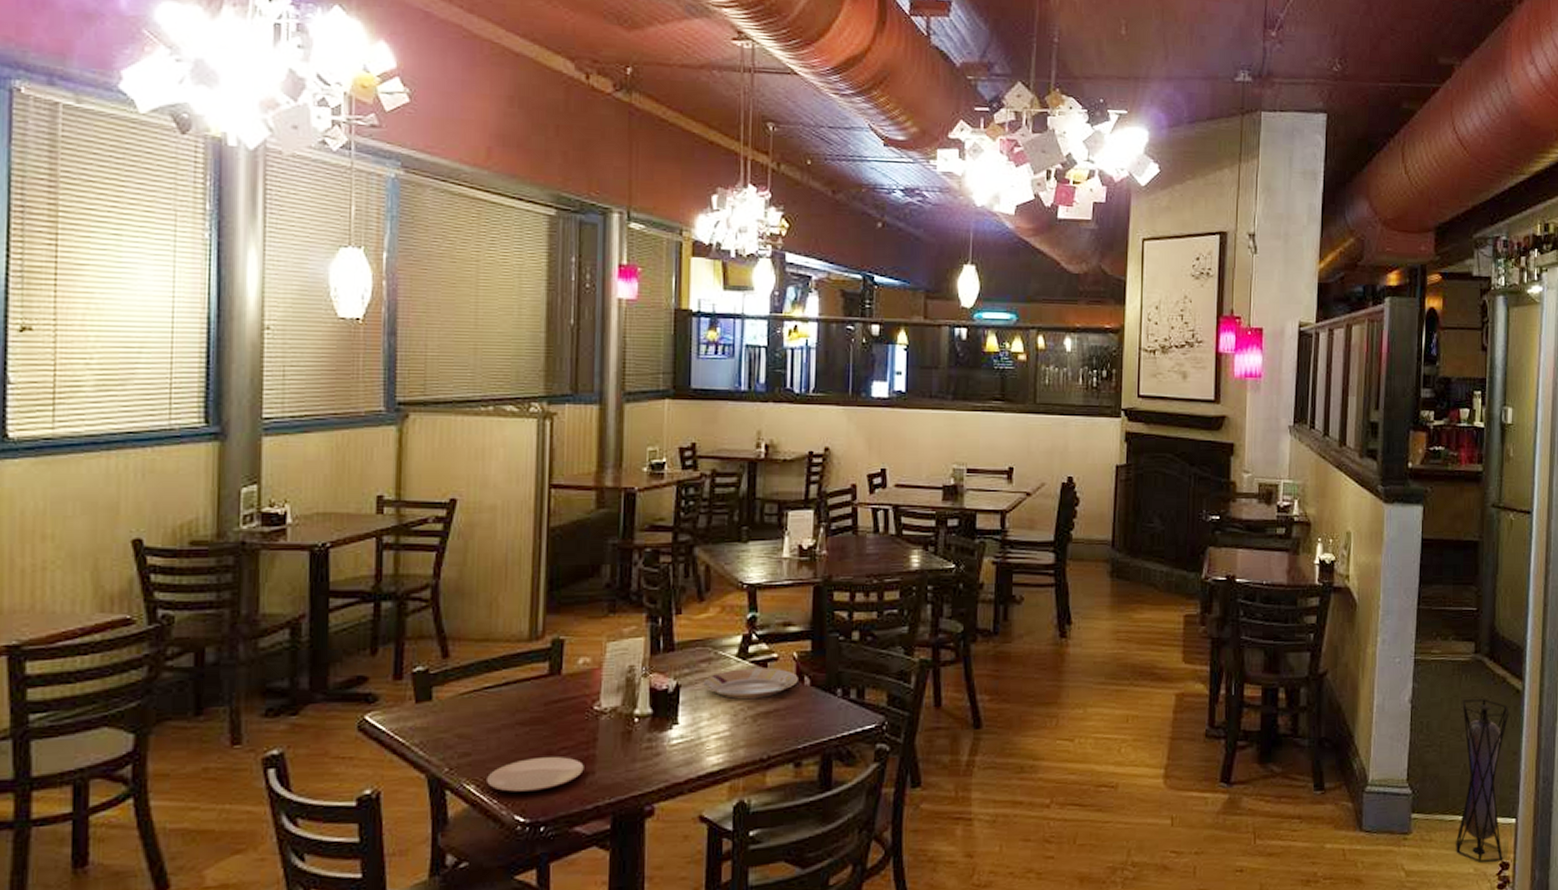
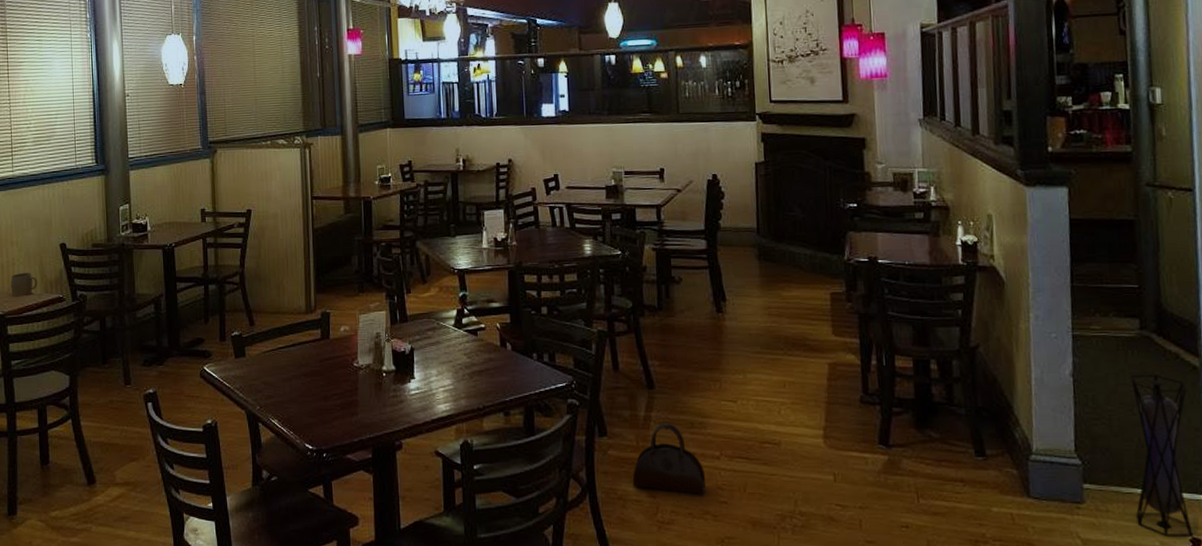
mug: none [36,580,88,618] -> present [10,272,38,297]
plate: present [487,756,584,792] -> none [285,400,350,426]
plate: present [703,667,798,699] -> none [430,335,502,360]
handbag: none [946,768,1033,850] -> present [632,423,706,494]

